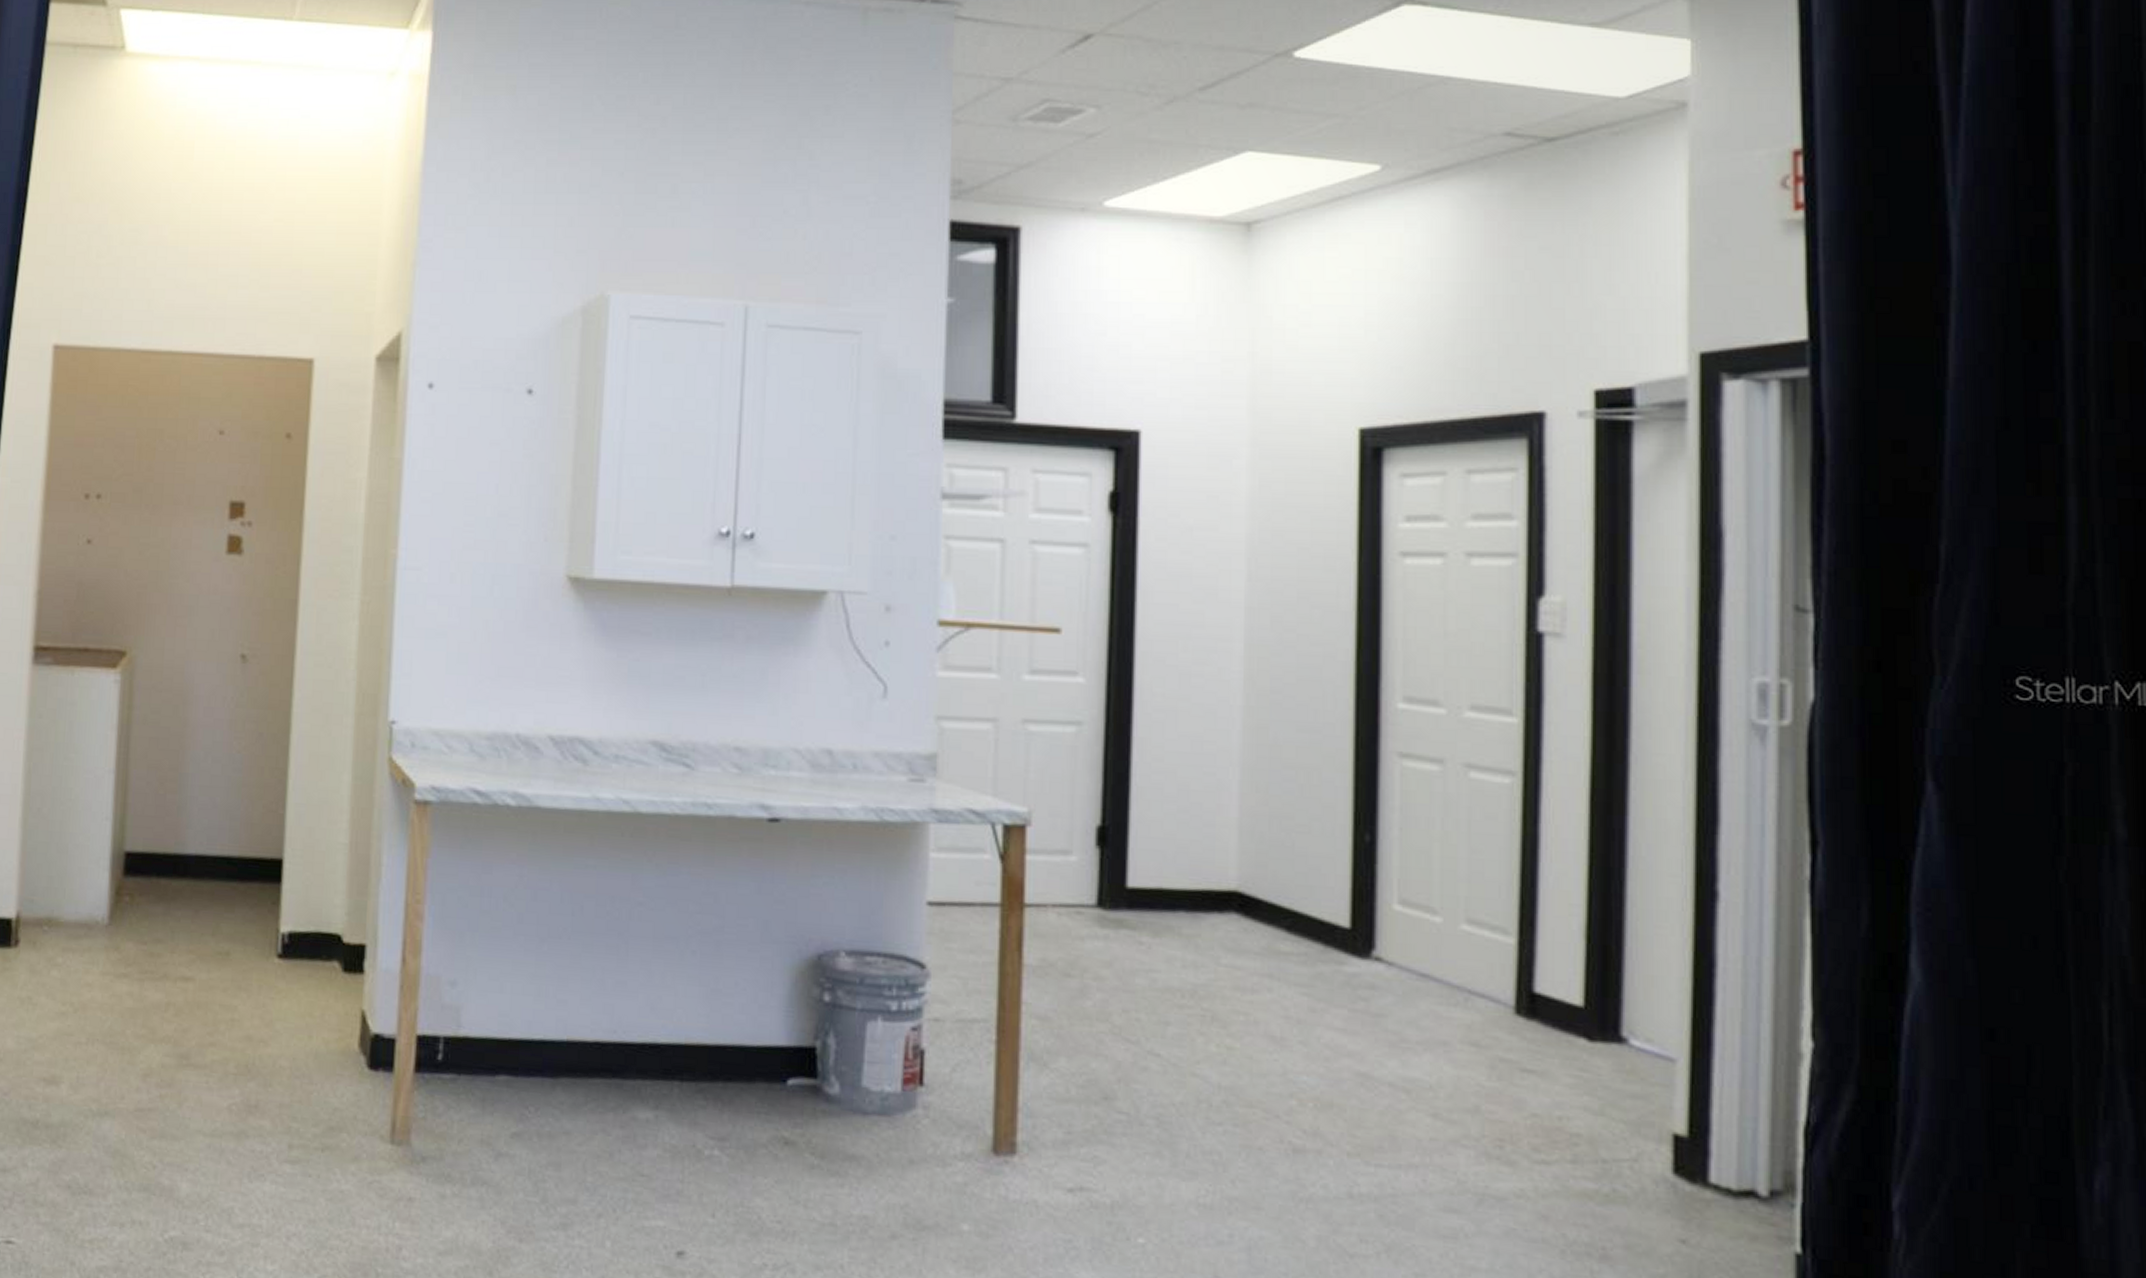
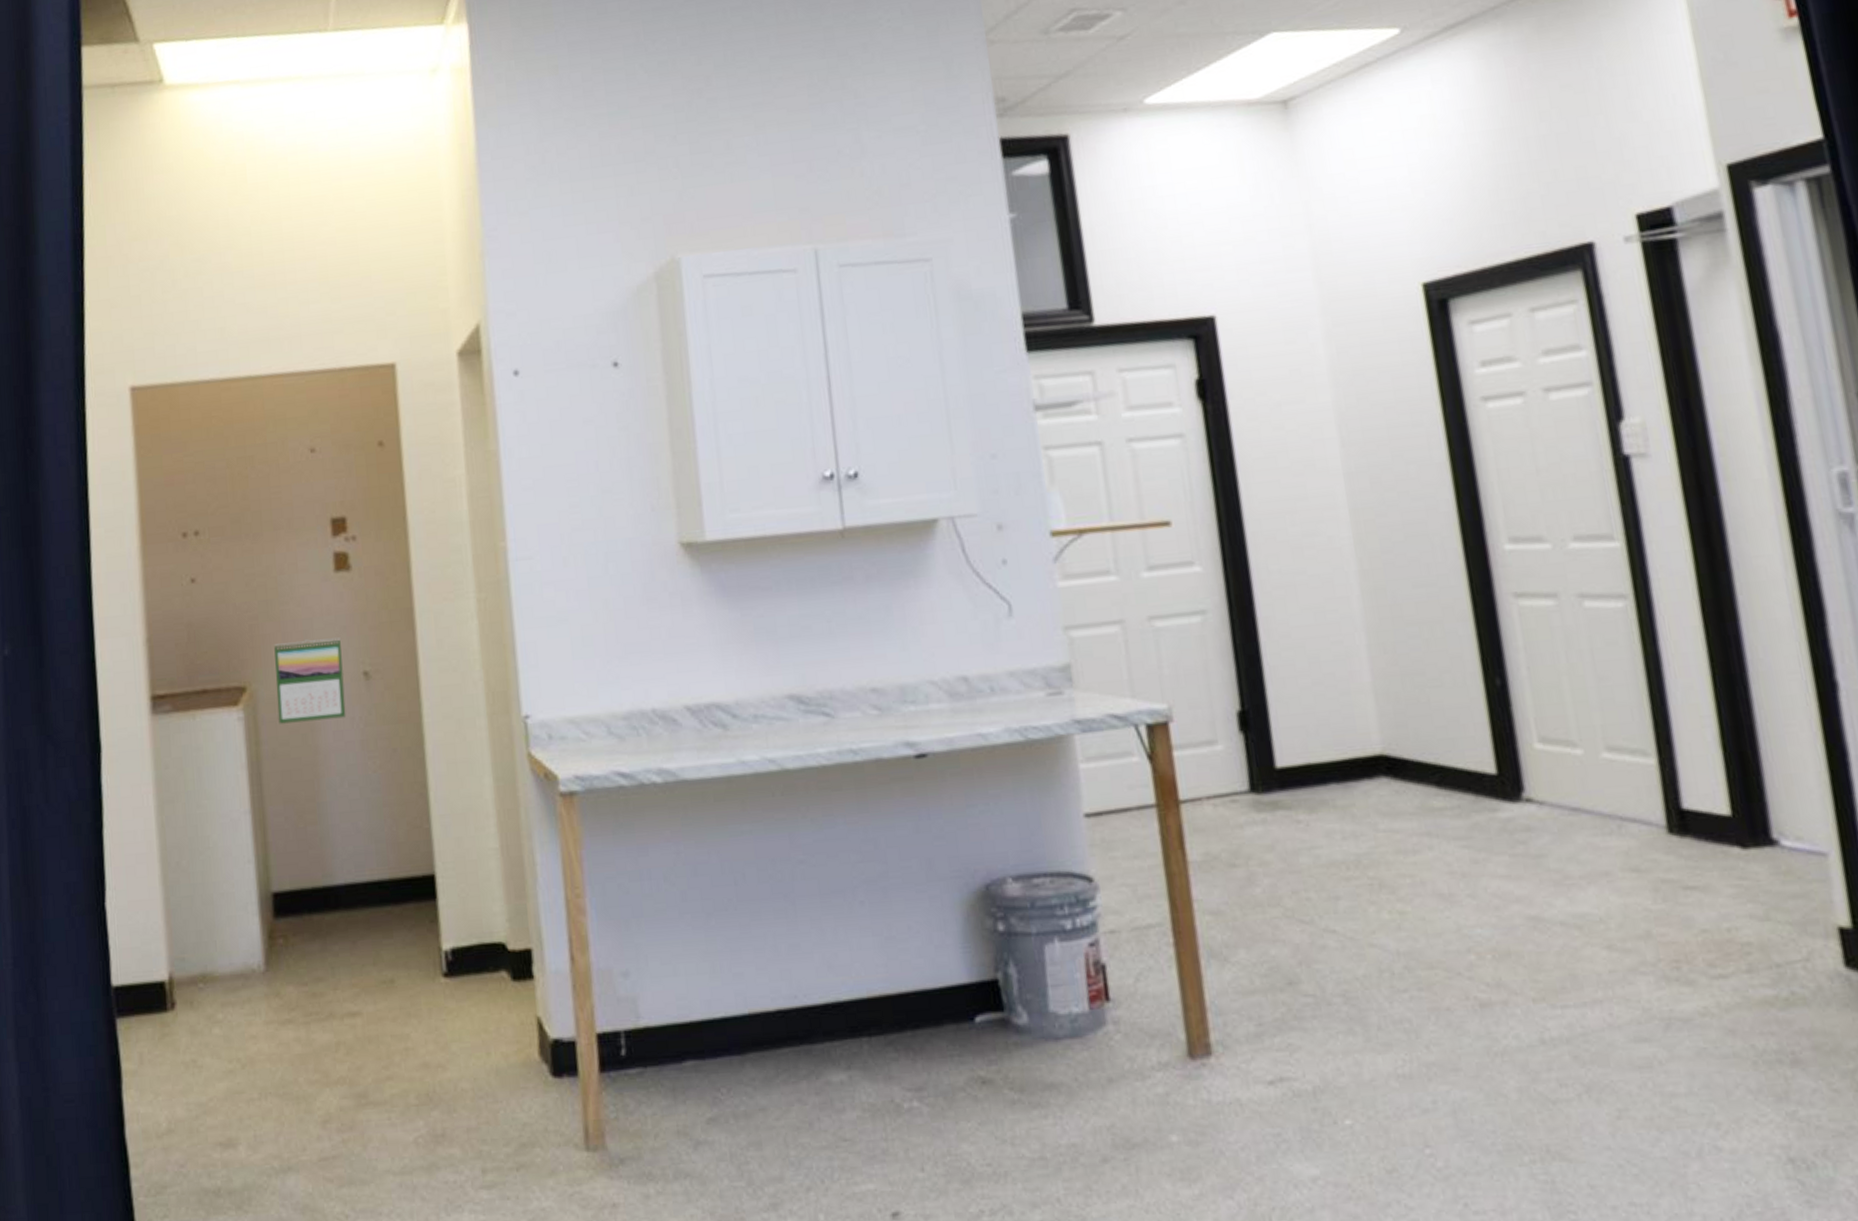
calendar: none [153,615,223,696] -> present [274,637,346,724]

